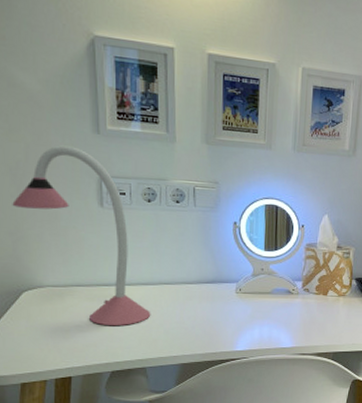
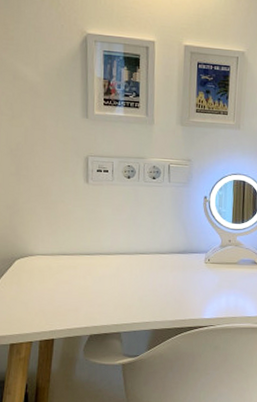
desk lamp: present [12,145,151,325] -> none [11,129,127,292]

